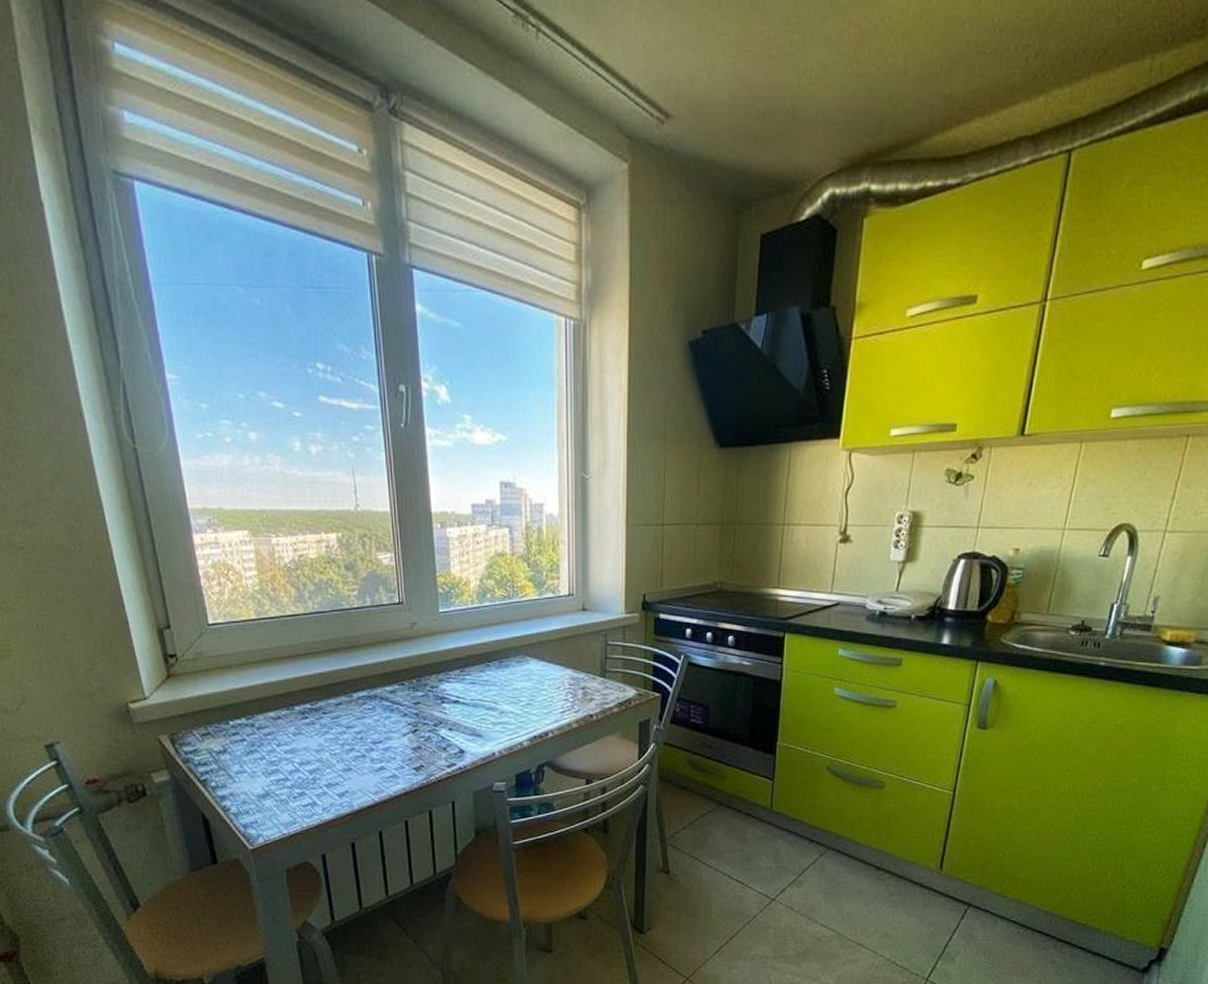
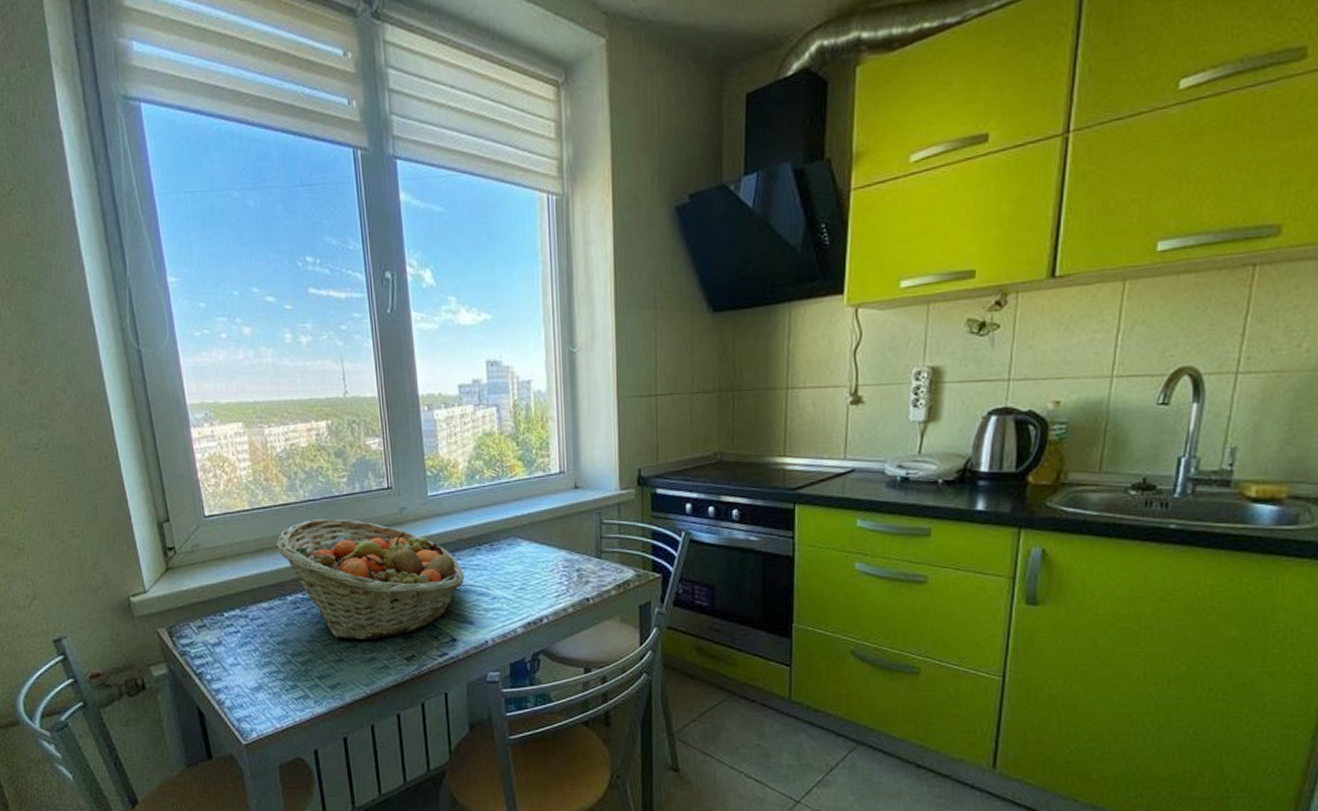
fruit basket: none [284,631,473,750] -> present [276,518,464,640]

